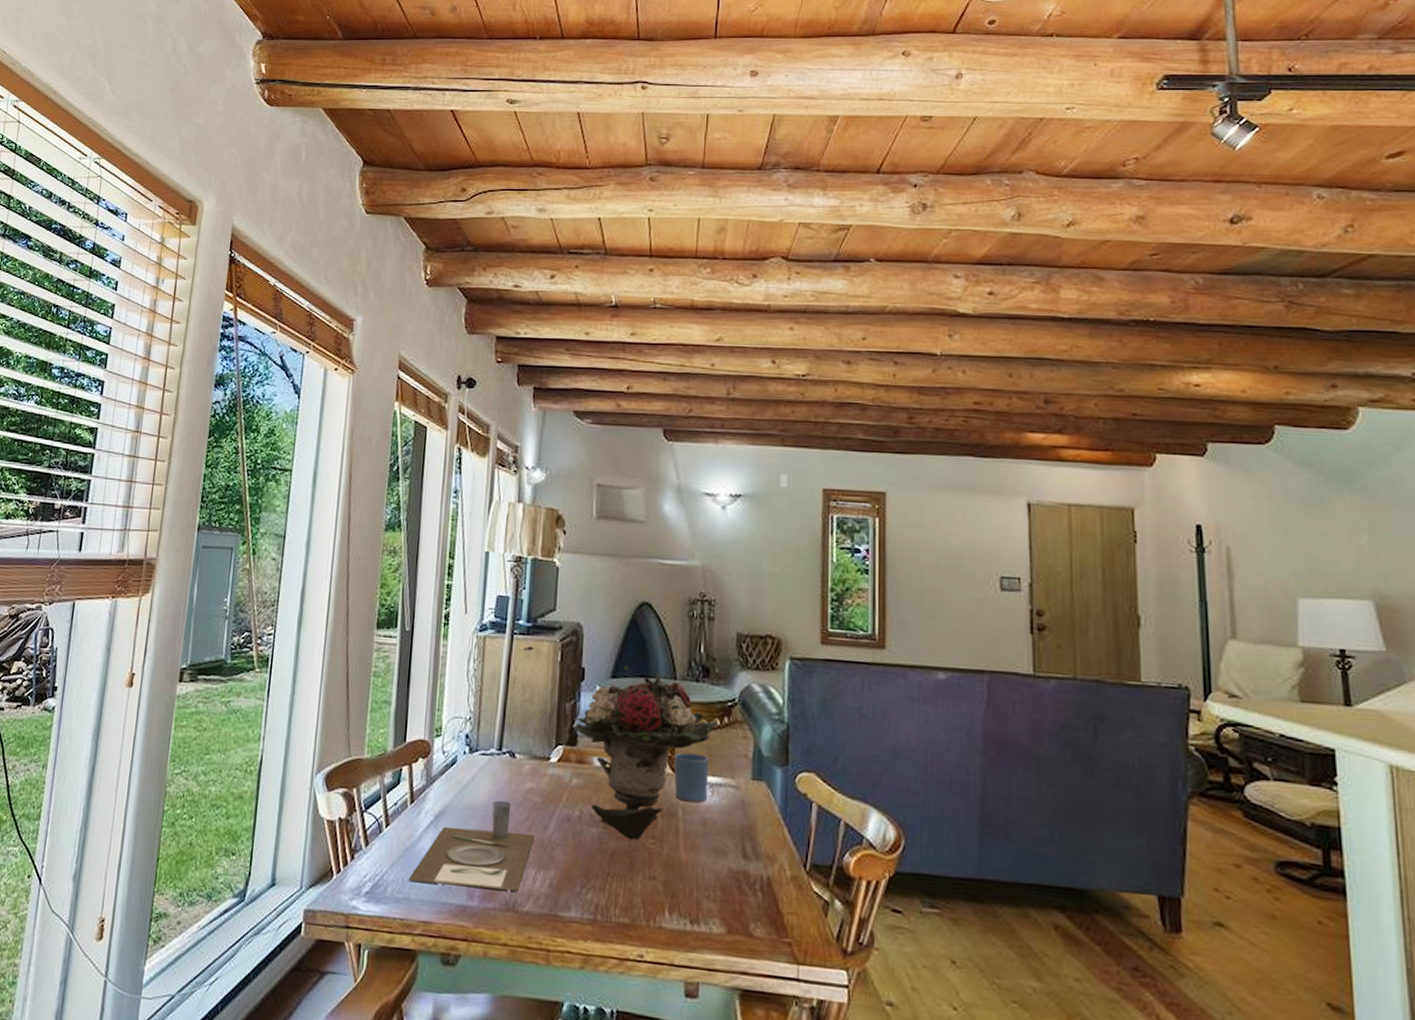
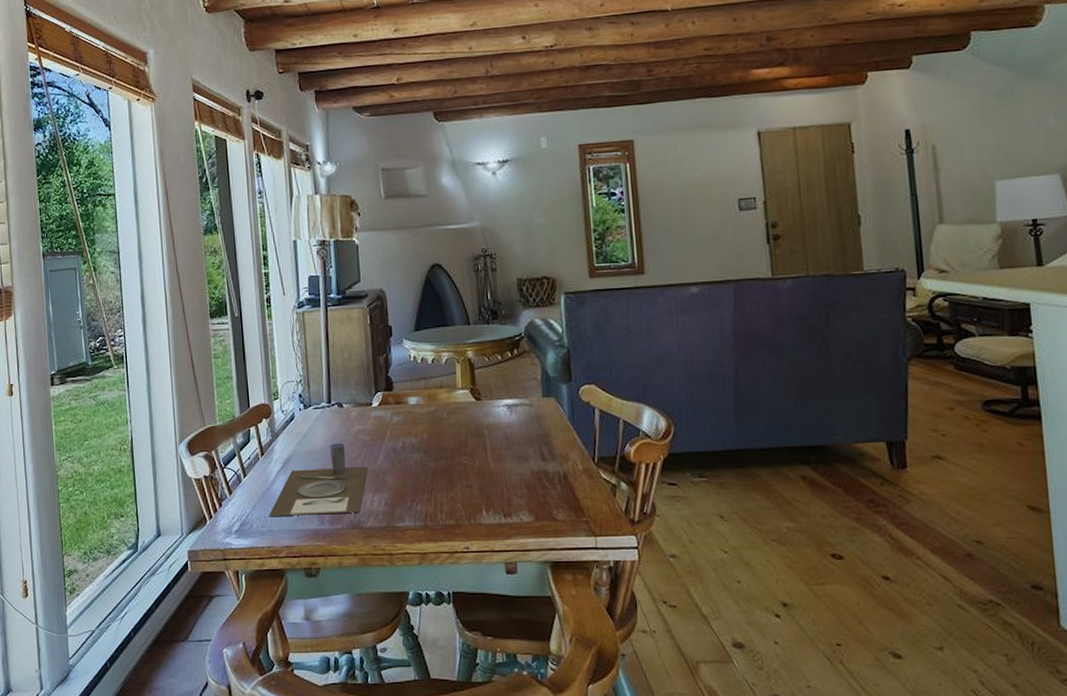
flower arrangement: present [523,646,717,840] -> none [337,314,509,459]
mug: present [673,752,710,804] -> none [475,382,507,424]

